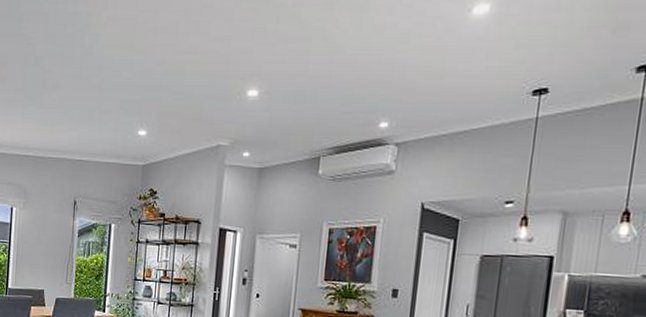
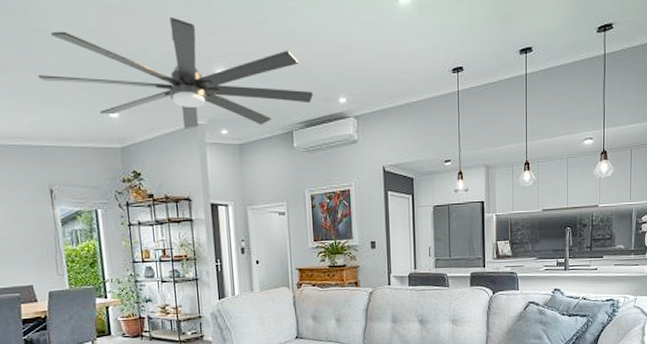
electric fan: none [83,37,350,150] -> present [38,18,313,129]

